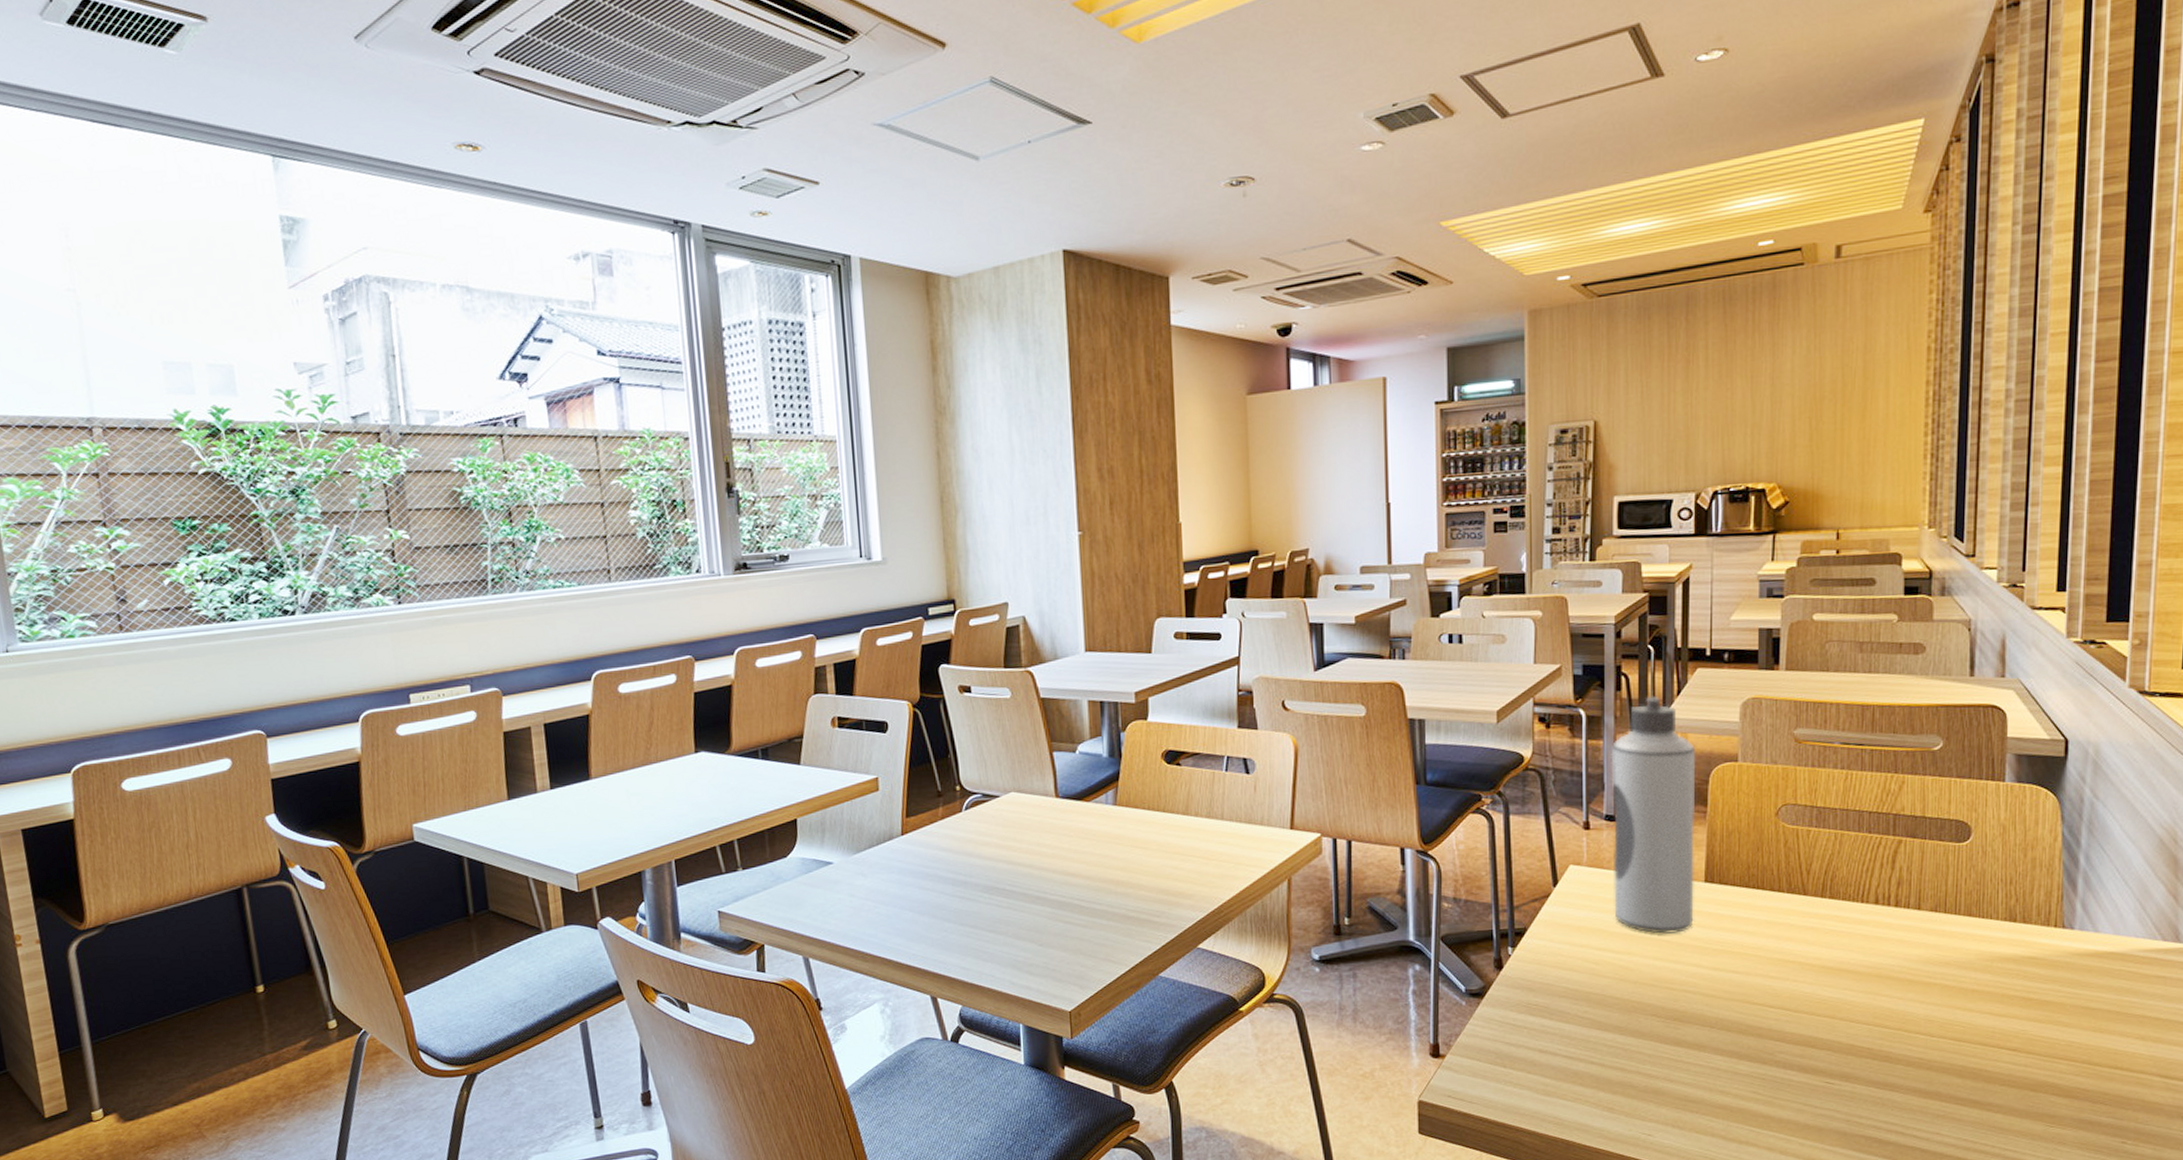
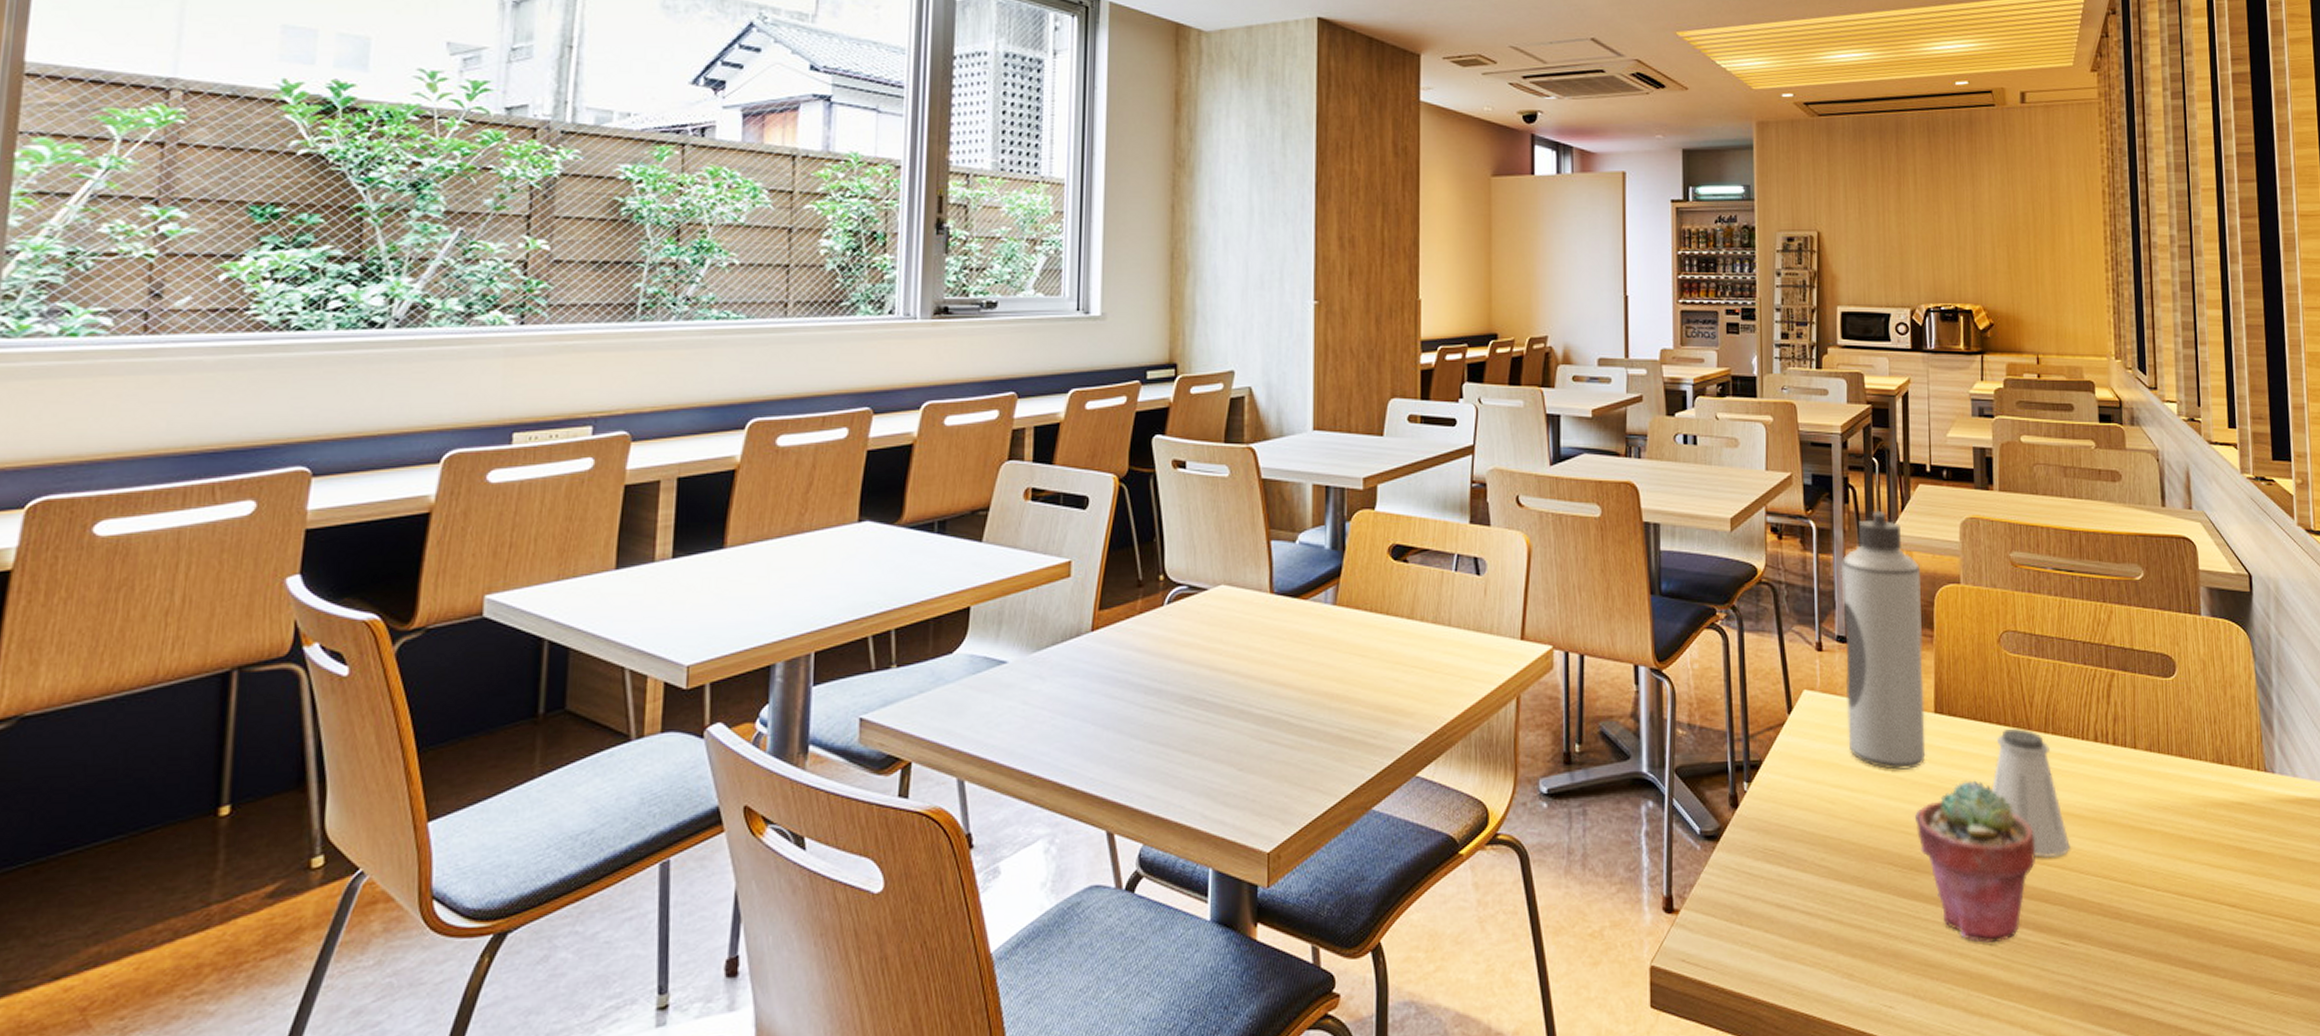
potted succulent: none [1681,941,1804,1083] -> present [1915,780,2035,944]
saltshaker: none [1761,894,1841,1010] -> present [1991,728,2070,859]

